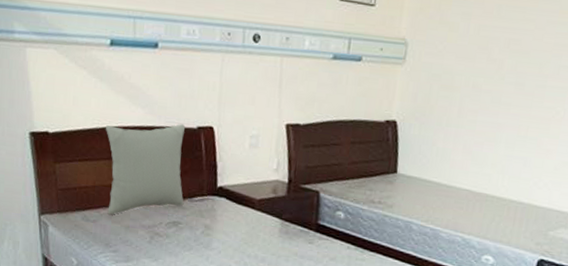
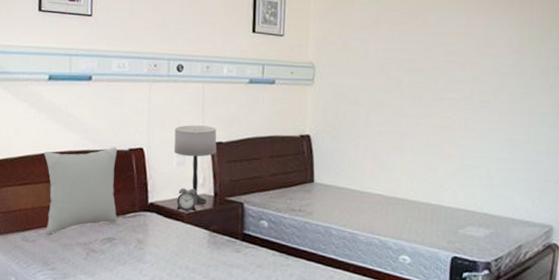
table lamp: none [246,103,294,192] -> present [173,125,217,205]
alarm clock: none [247,172,271,198] -> present [176,188,198,212]

